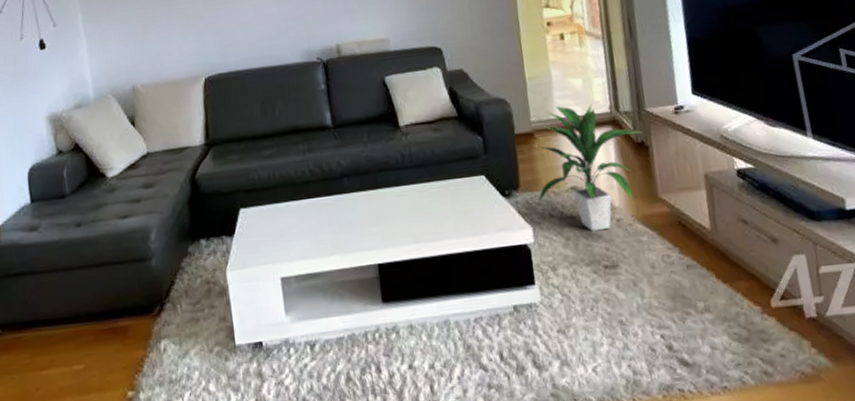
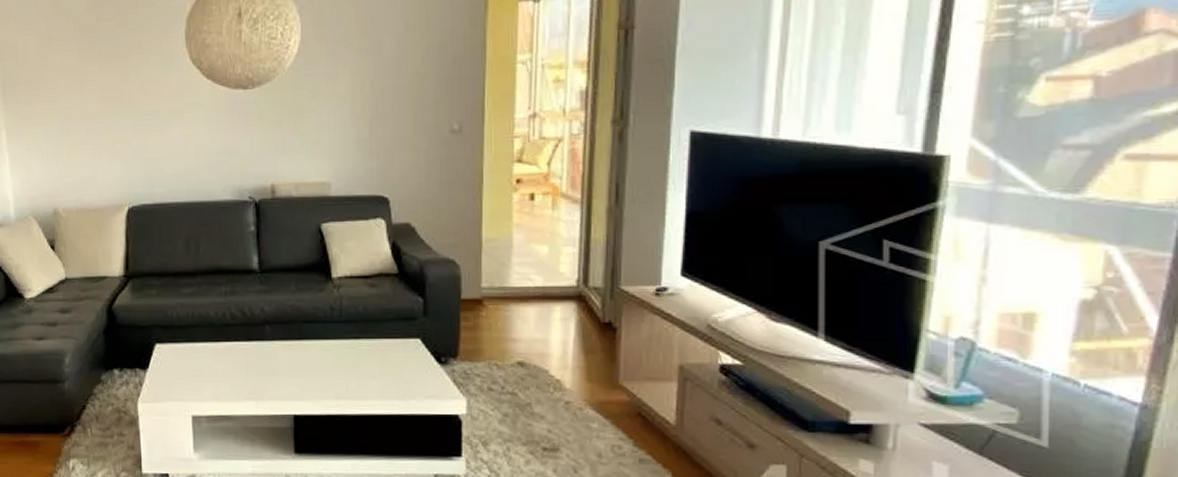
indoor plant: present [537,104,642,232] -> none [476,274,612,411]

